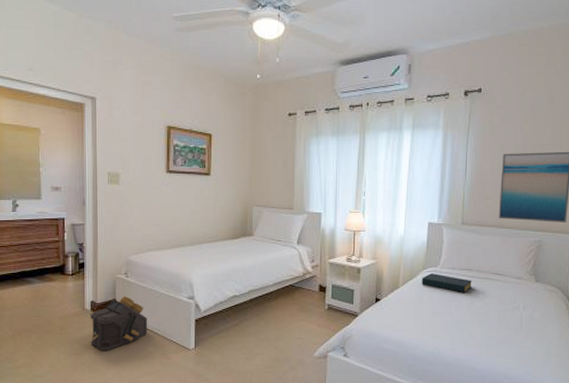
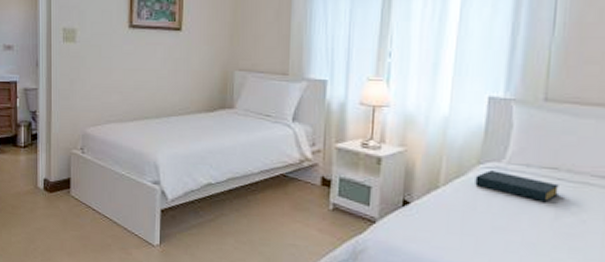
backpack: present [90,296,148,351] -> none [43,175,106,238]

